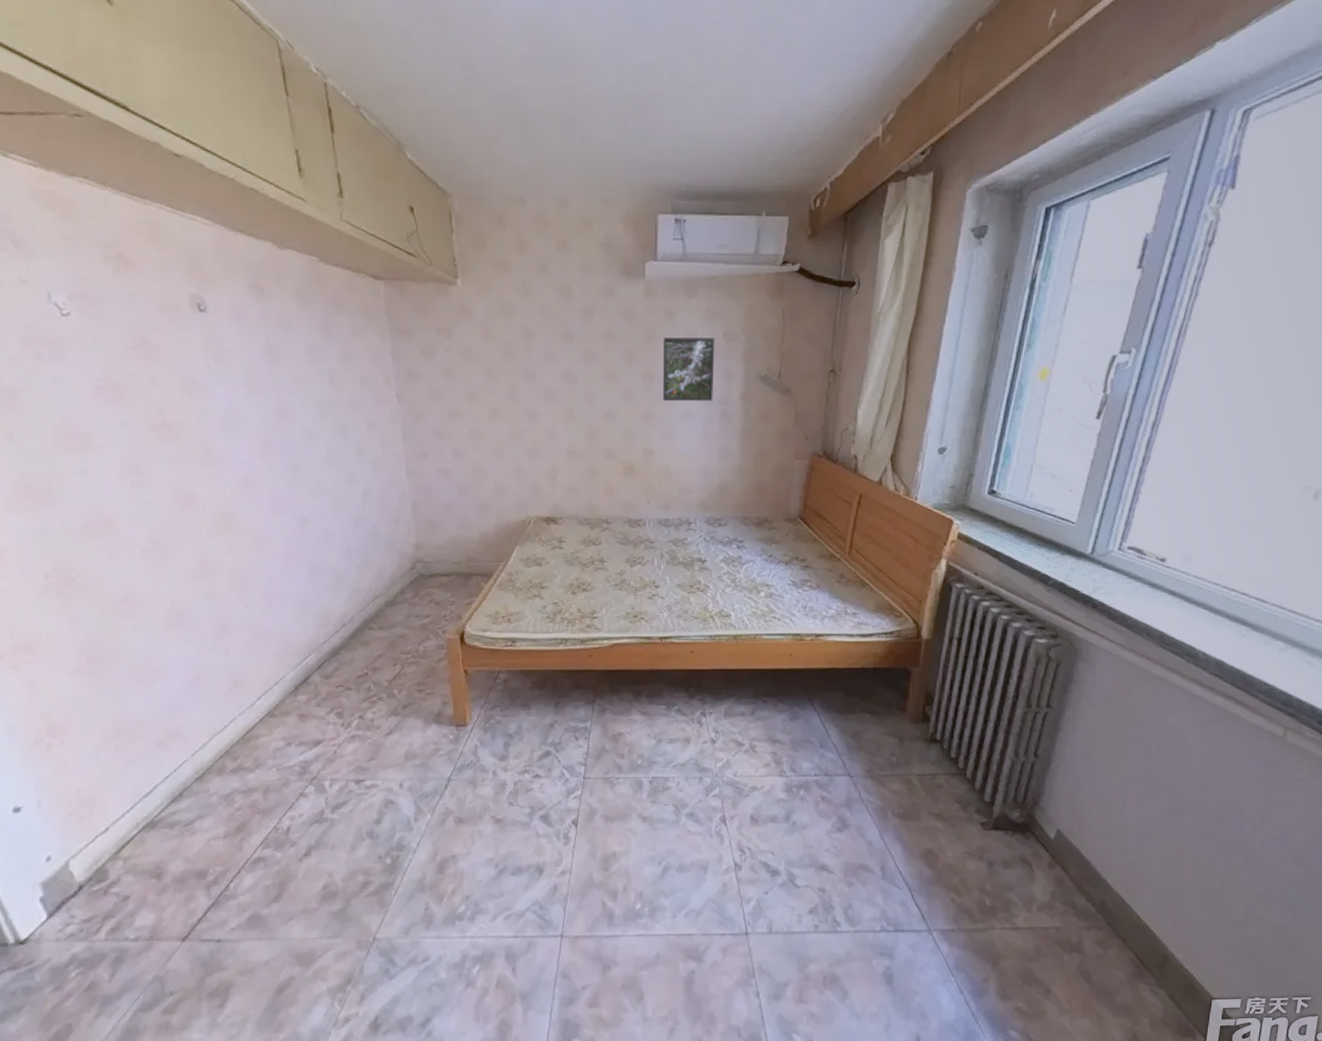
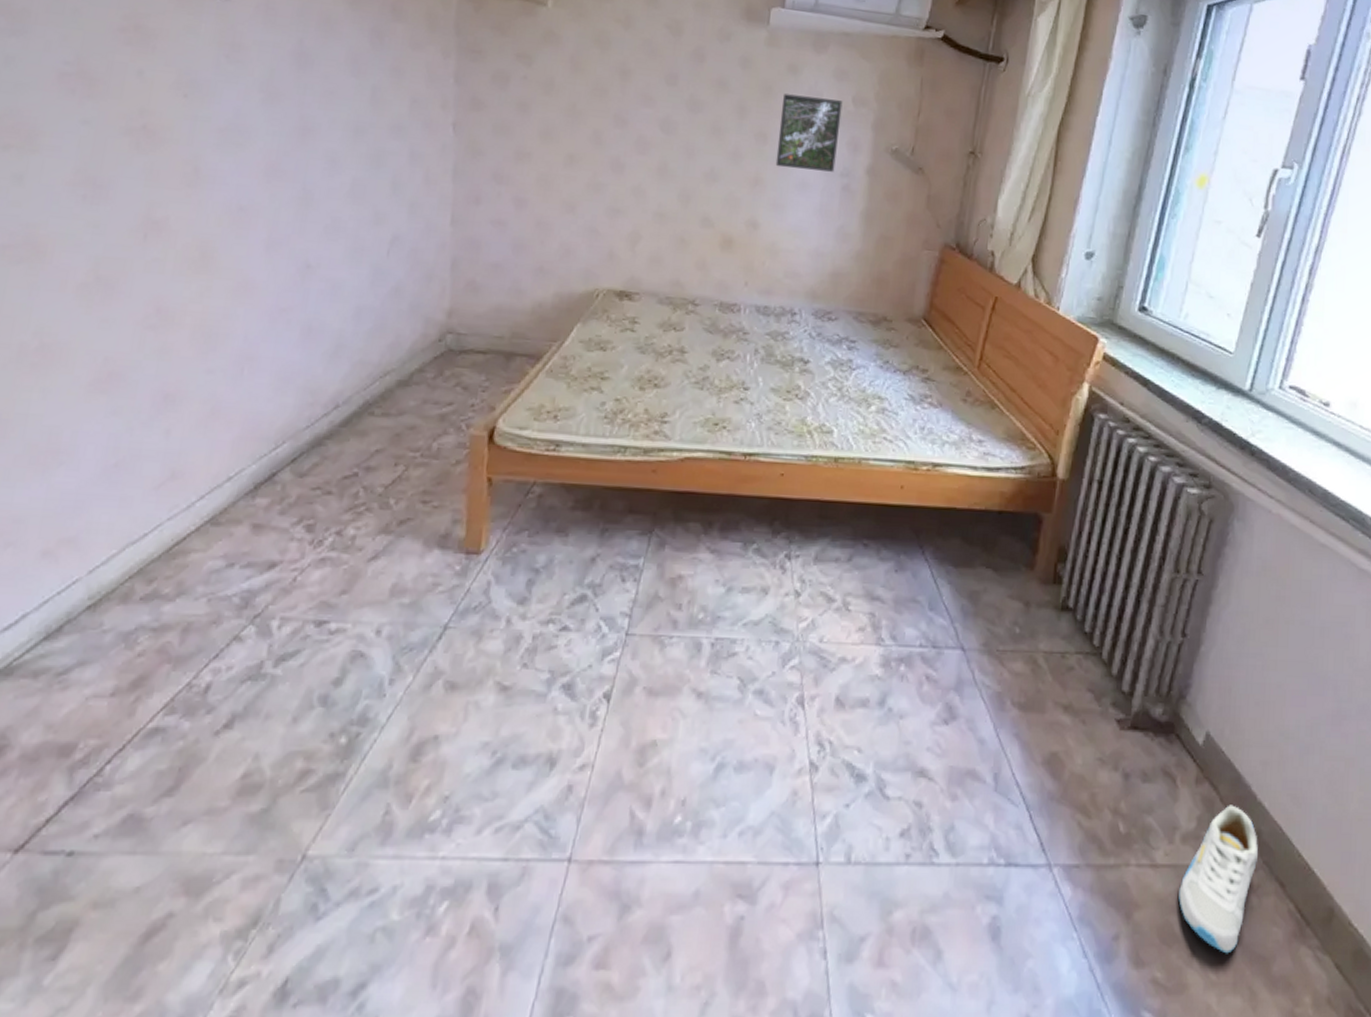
sneaker: none [1036,882,1103,990] -> present [1178,805,1258,954]

